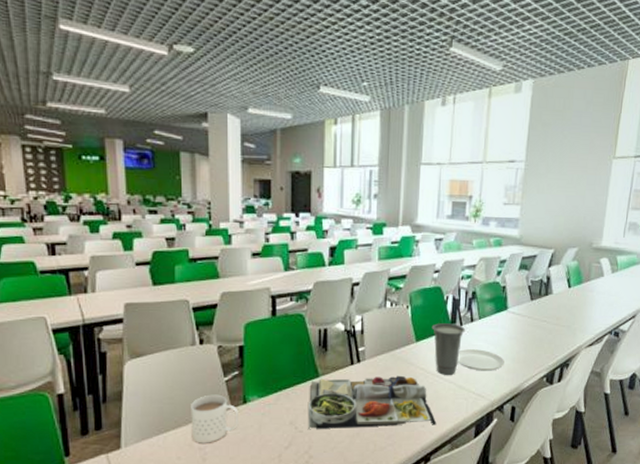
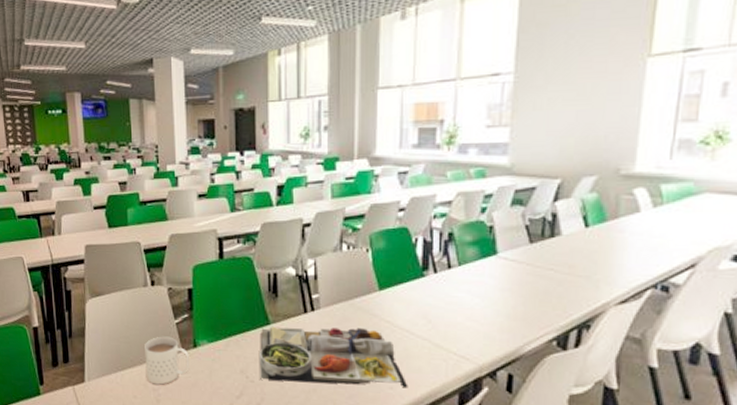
cup: present [431,323,465,375] -> none [398,269,440,331]
plate: present [457,349,504,371] -> none [432,301,495,329]

